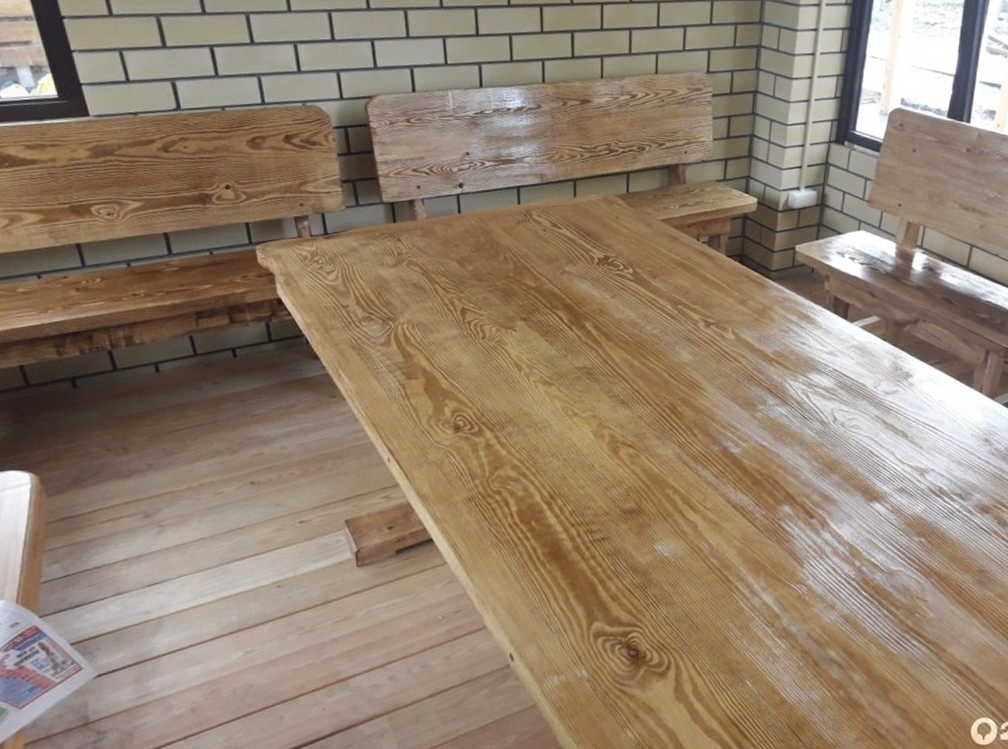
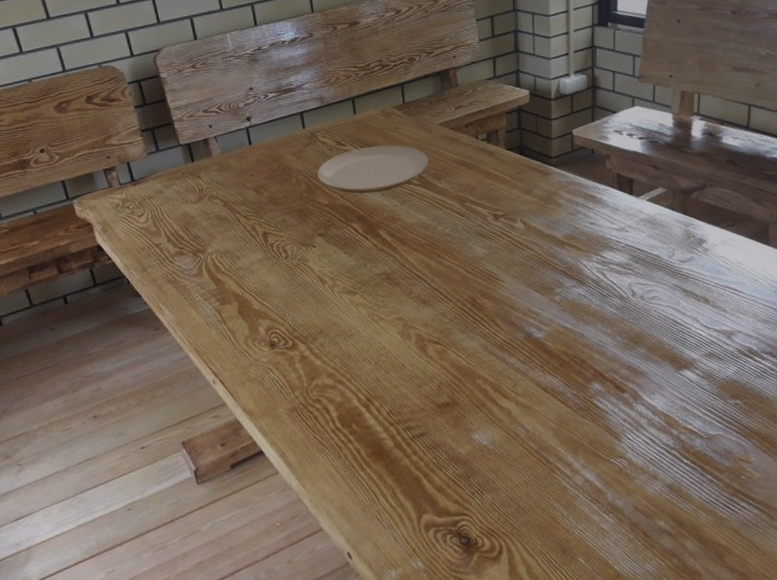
plate: none [526,232,646,282] -> present [316,145,429,193]

